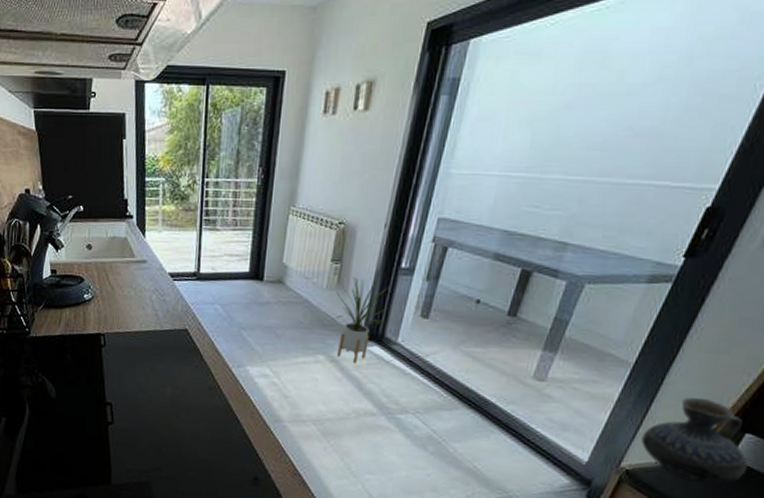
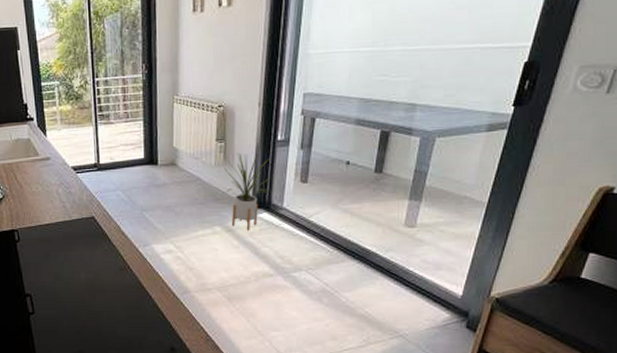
ceramic jug: present [641,397,749,484] -> none [504,226,596,302]

